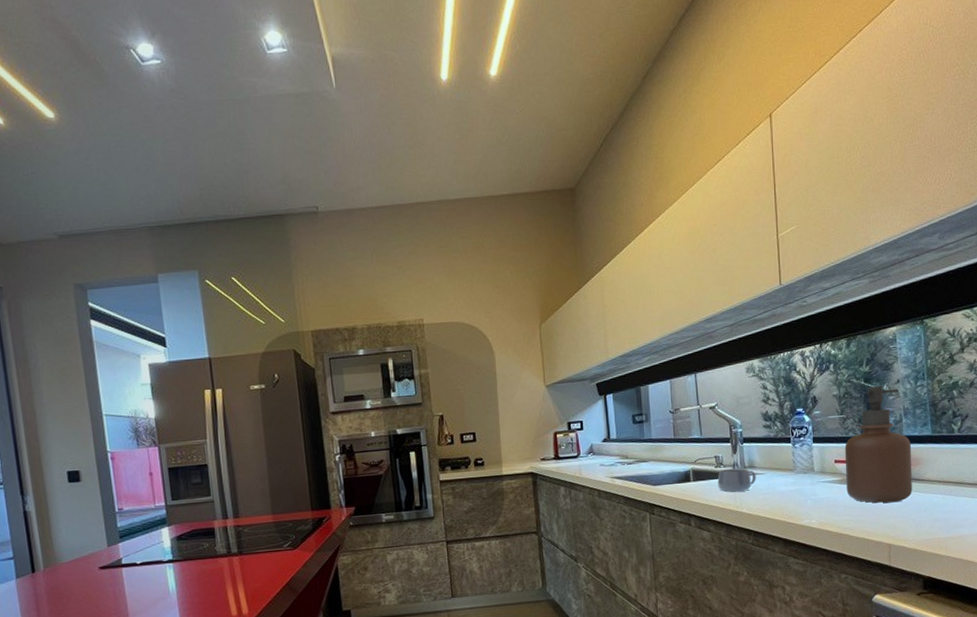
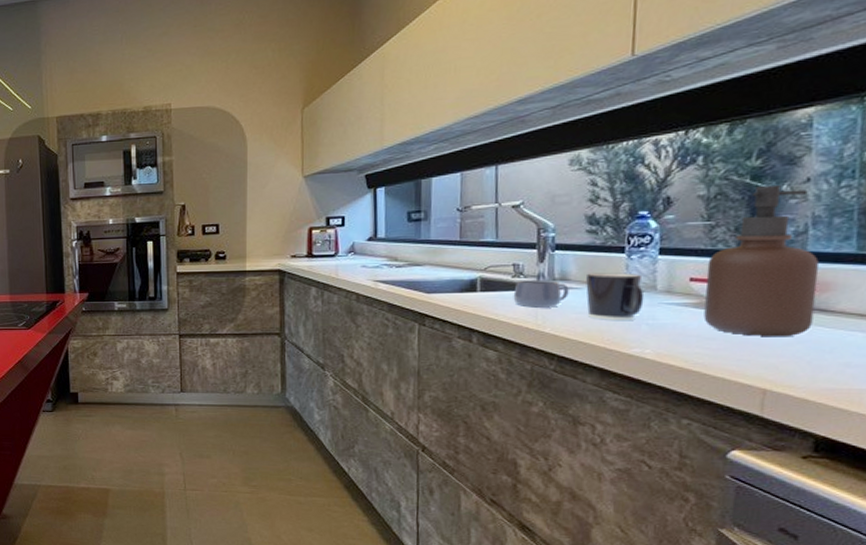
mug: none [767,459,807,499] -> present [586,273,645,321]

